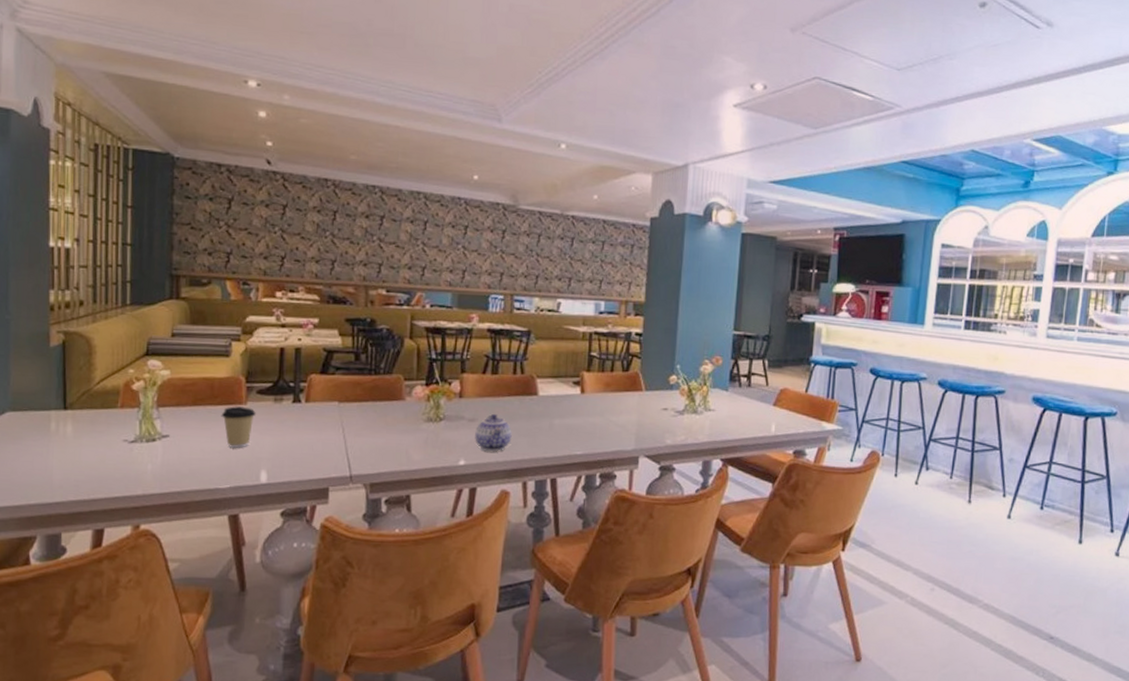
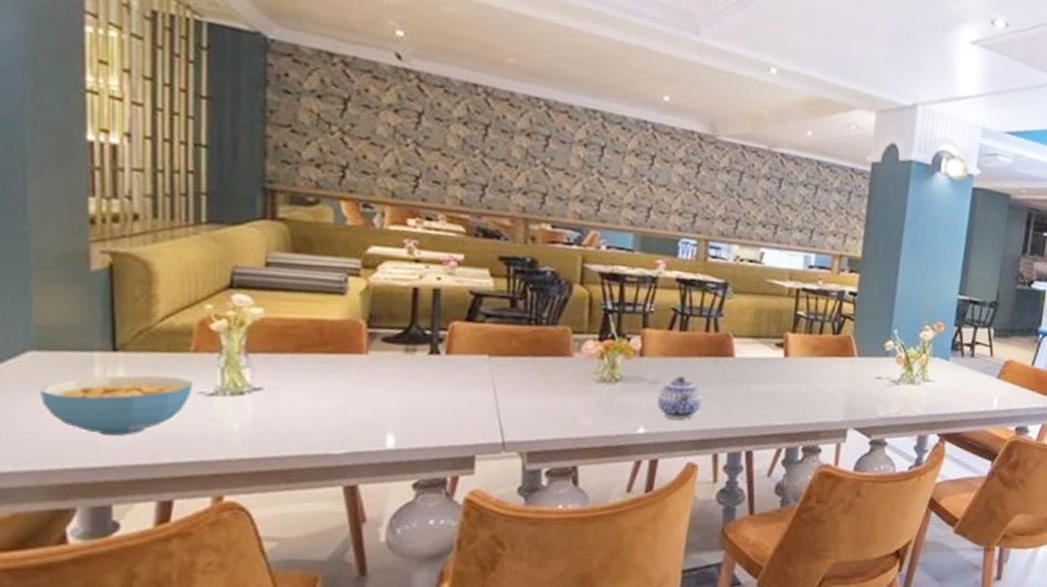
cereal bowl: none [13,428,120,478] -> present [39,375,194,436]
coffee cup: present [221,406,256,448] -> none [333,355,380,407]

